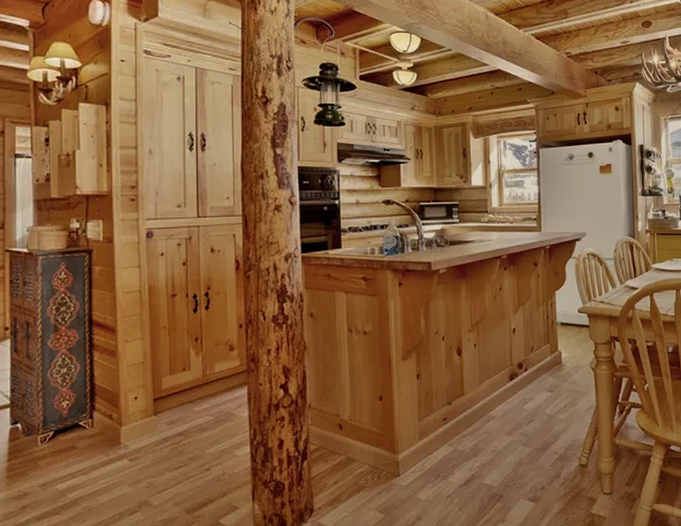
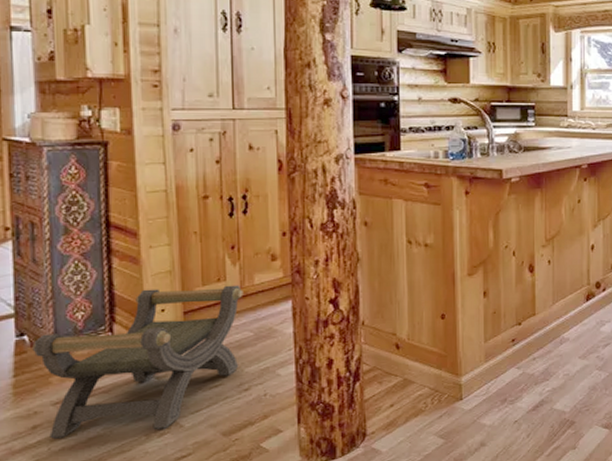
stool: none [24,373,205,518] -> present [32,285,244,439]

